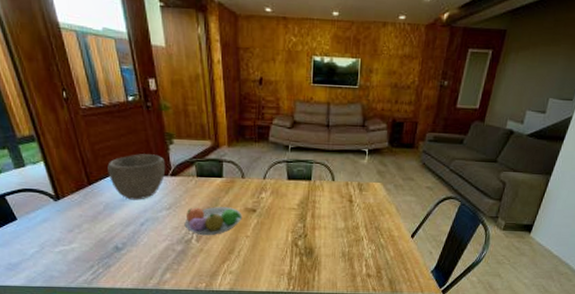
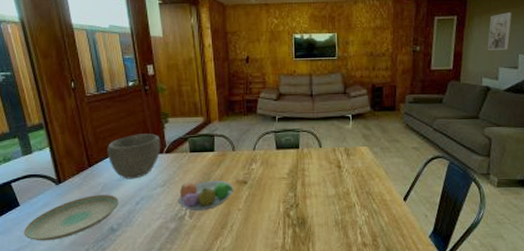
plate: none [24,214,123,256] -> present [24,195,119,241]
wall art: none [518,50,551,92] -> present [487,12,512,50]

